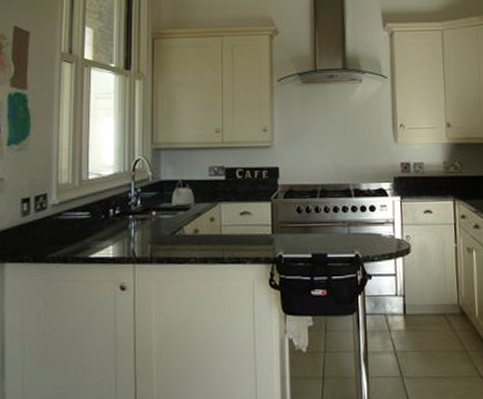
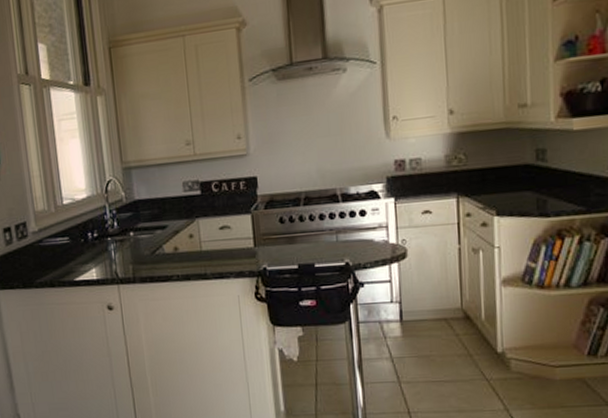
kettle: present [171,178,194,206] -> none [147,196,171,225]

